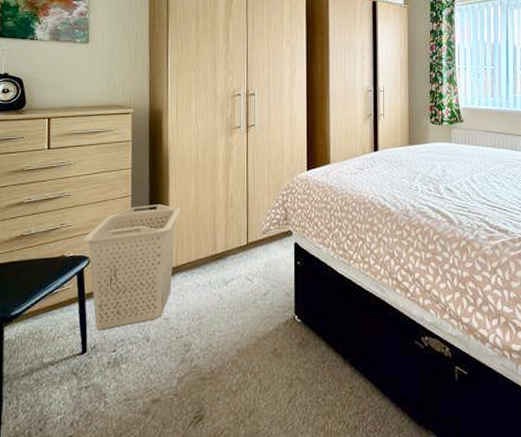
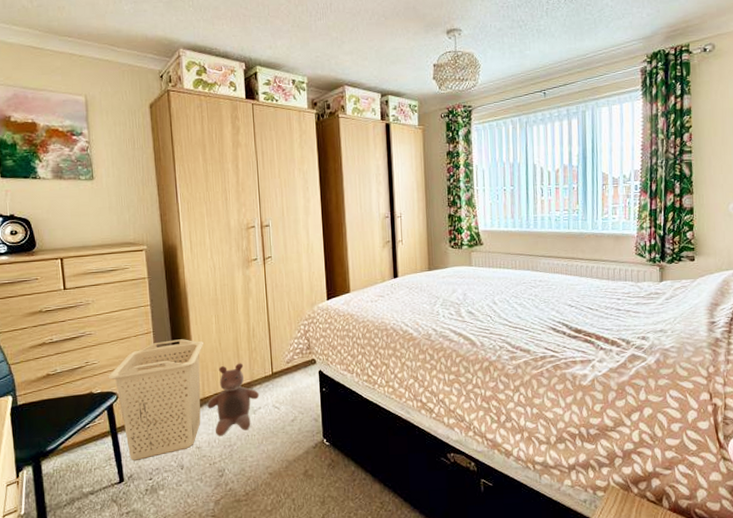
stuffed bear: none [179,231,233,307] -> present [207,363,260,436]

